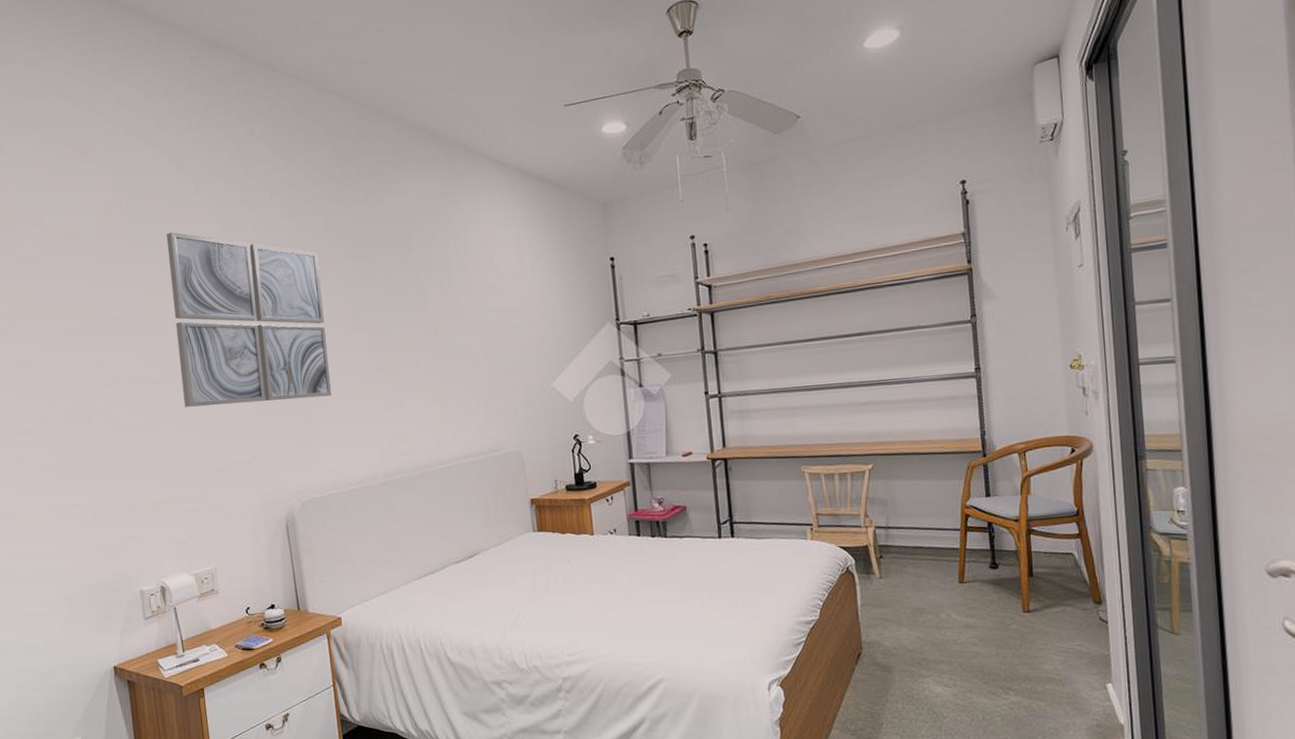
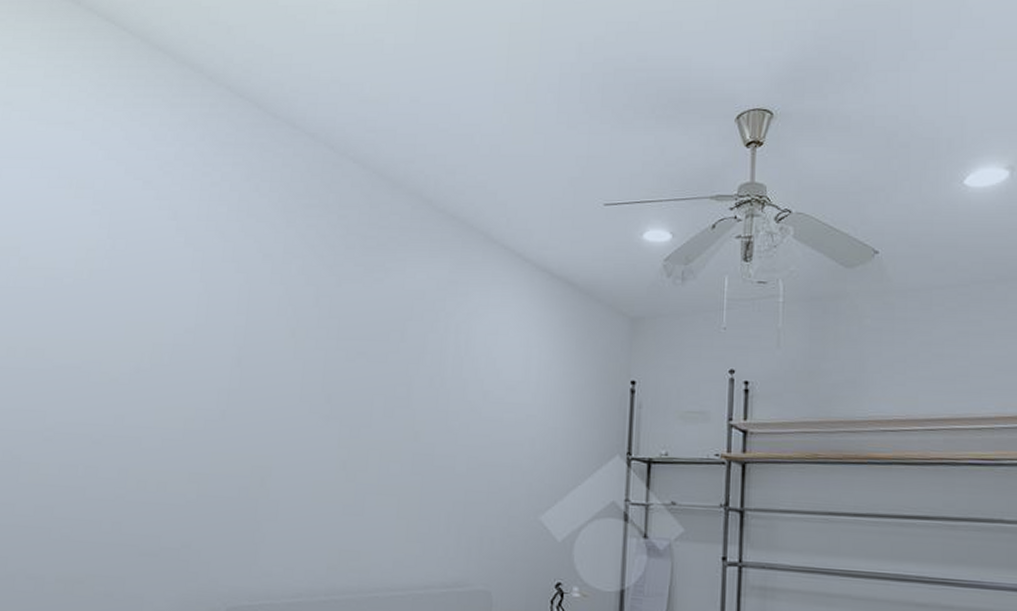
wall art: present [166,232,332,407] -> none [121,282,301,489]

